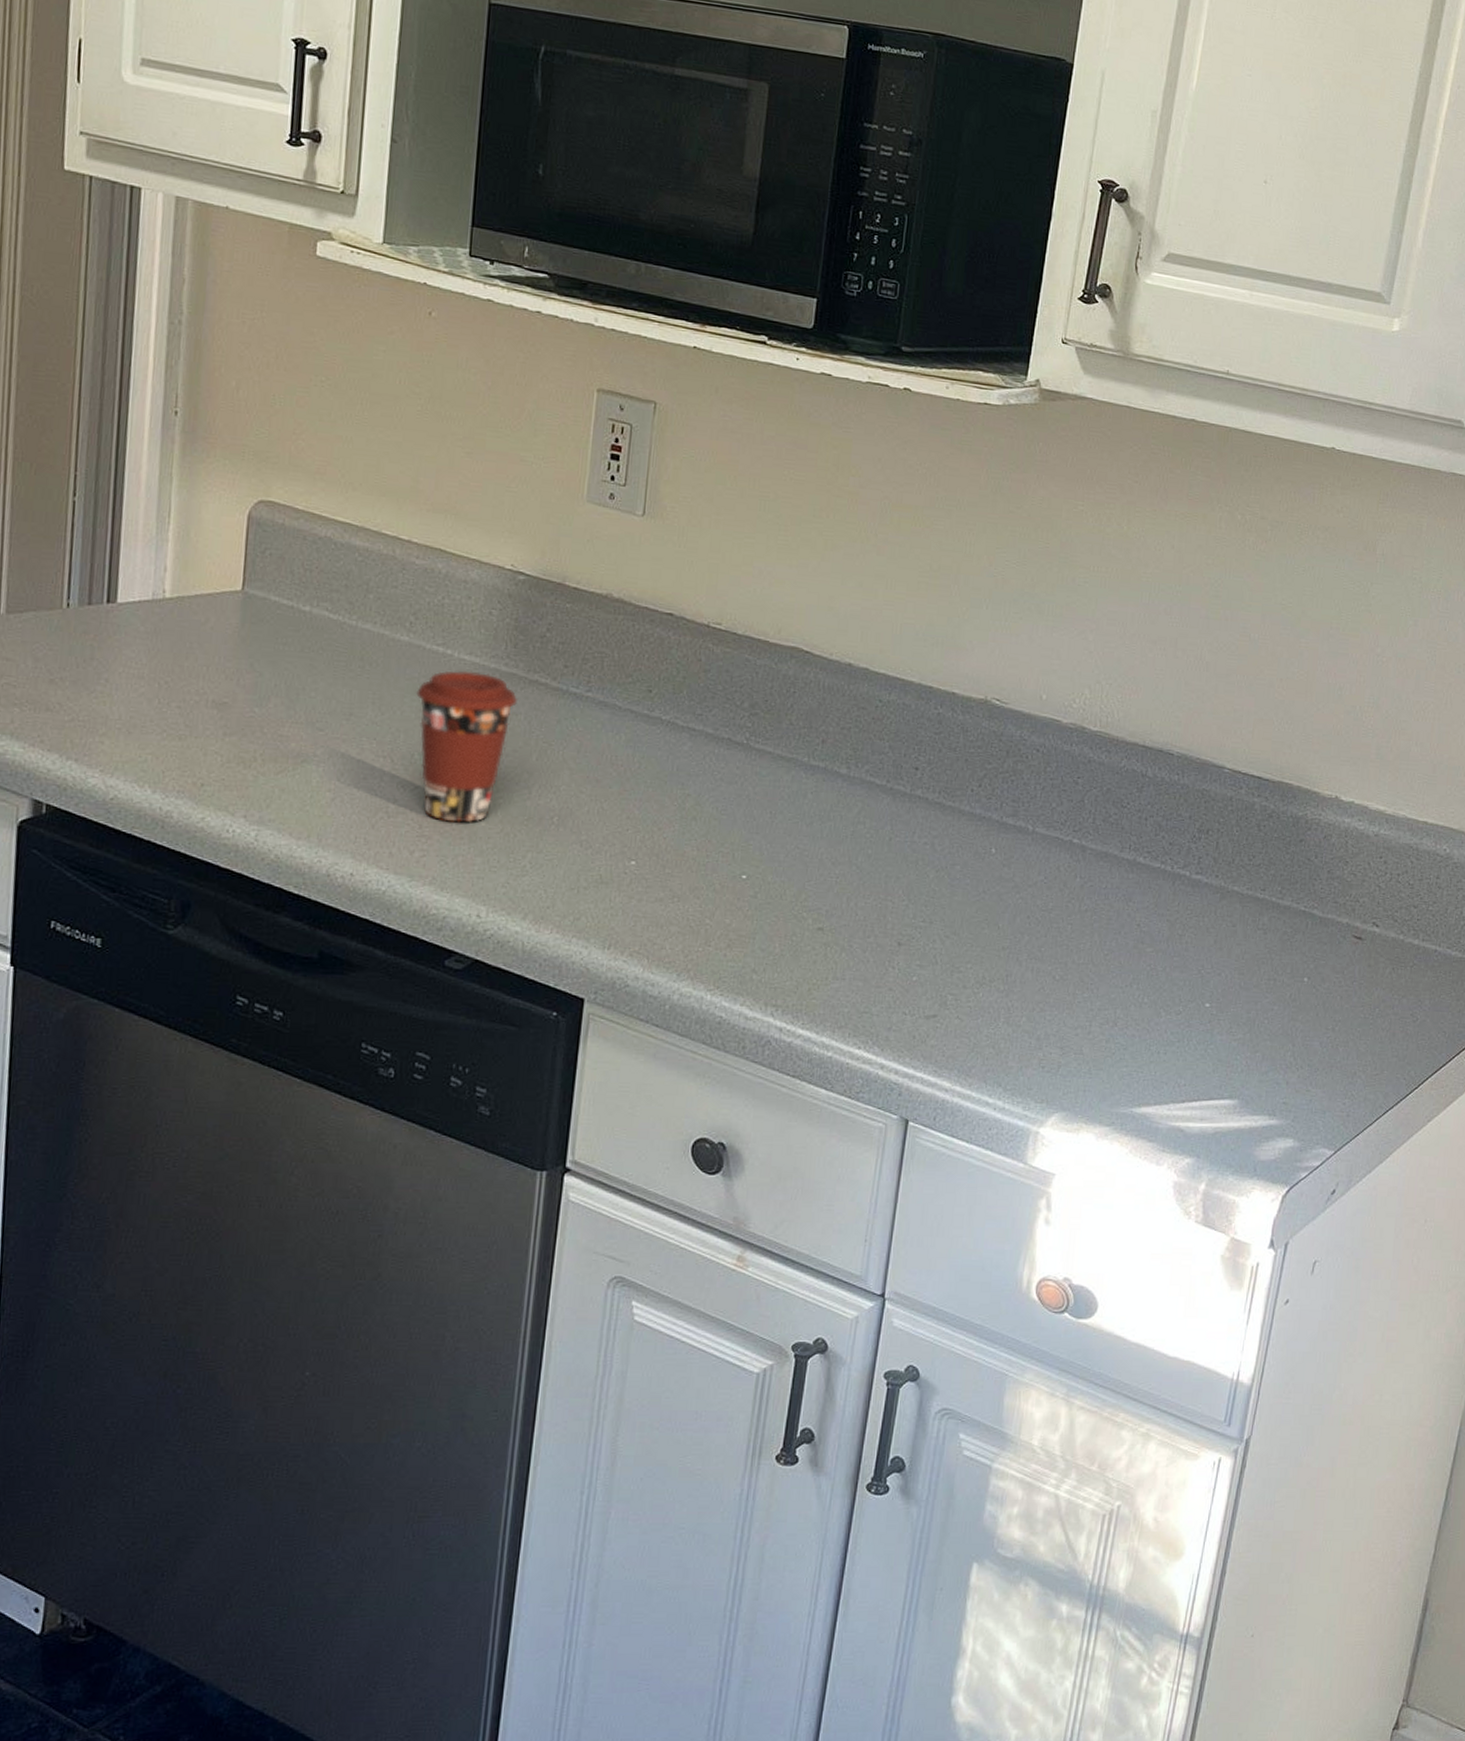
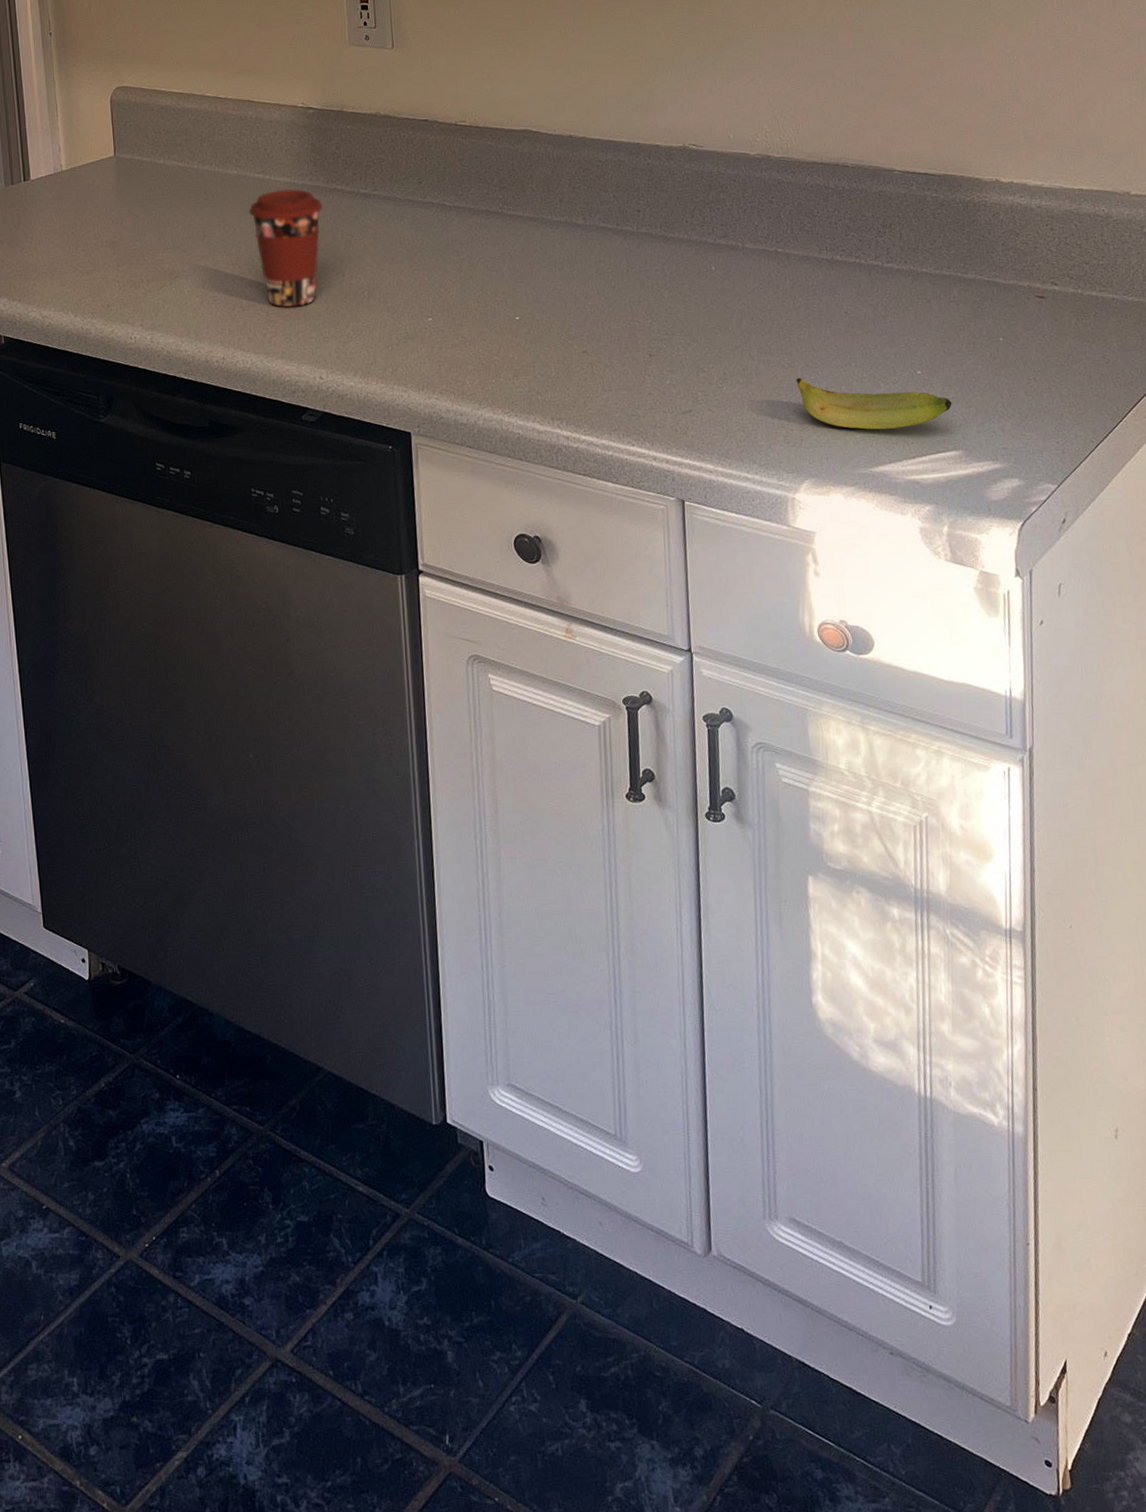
banana: none [1065,994,1238,1066] -> present [796,378,952,430]

